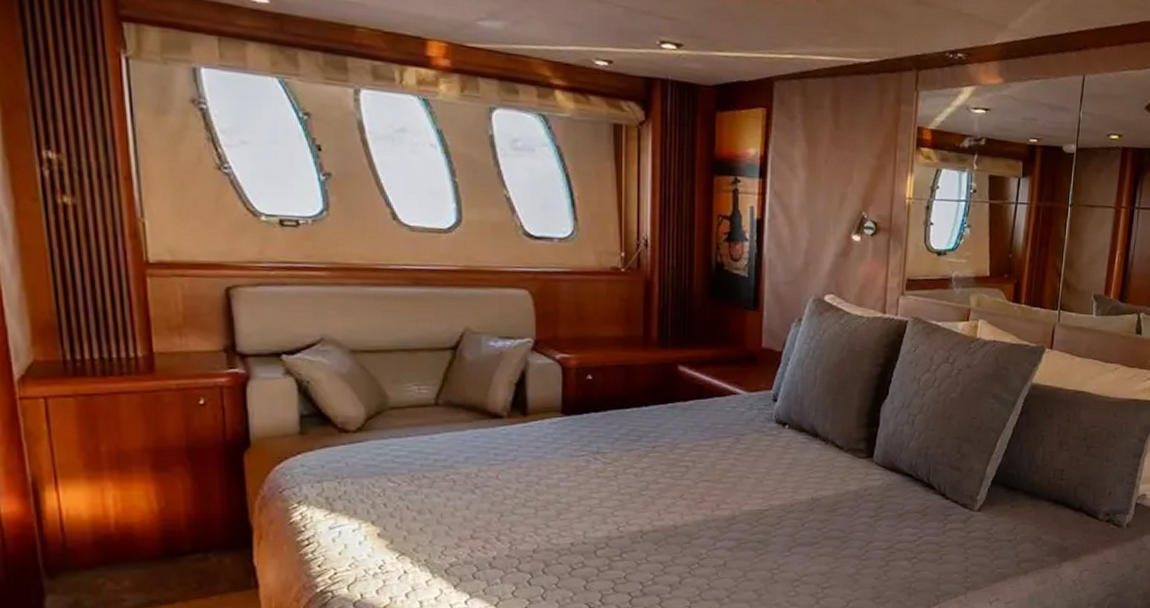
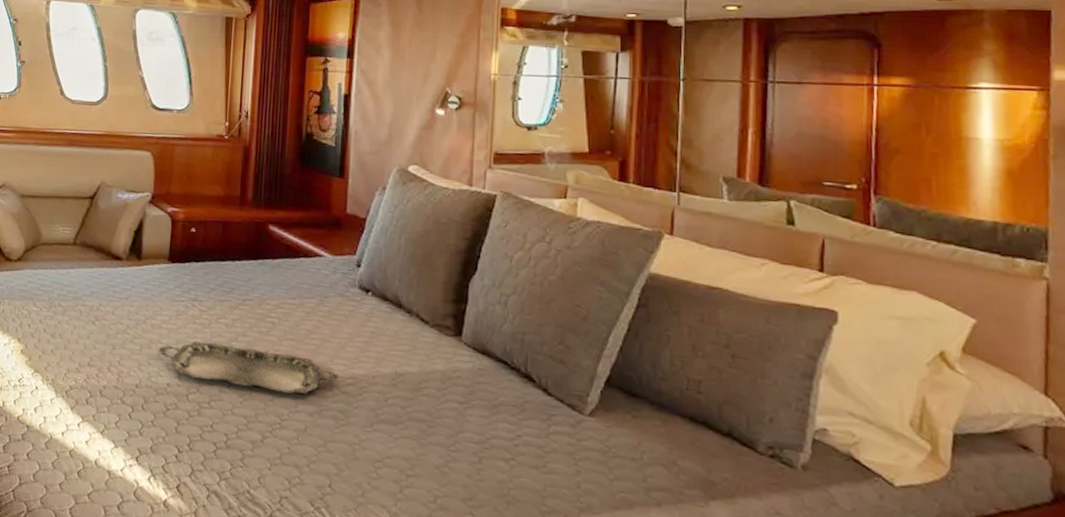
serving tray: none [558,494,757,534] -> present [159,341,339,394]

